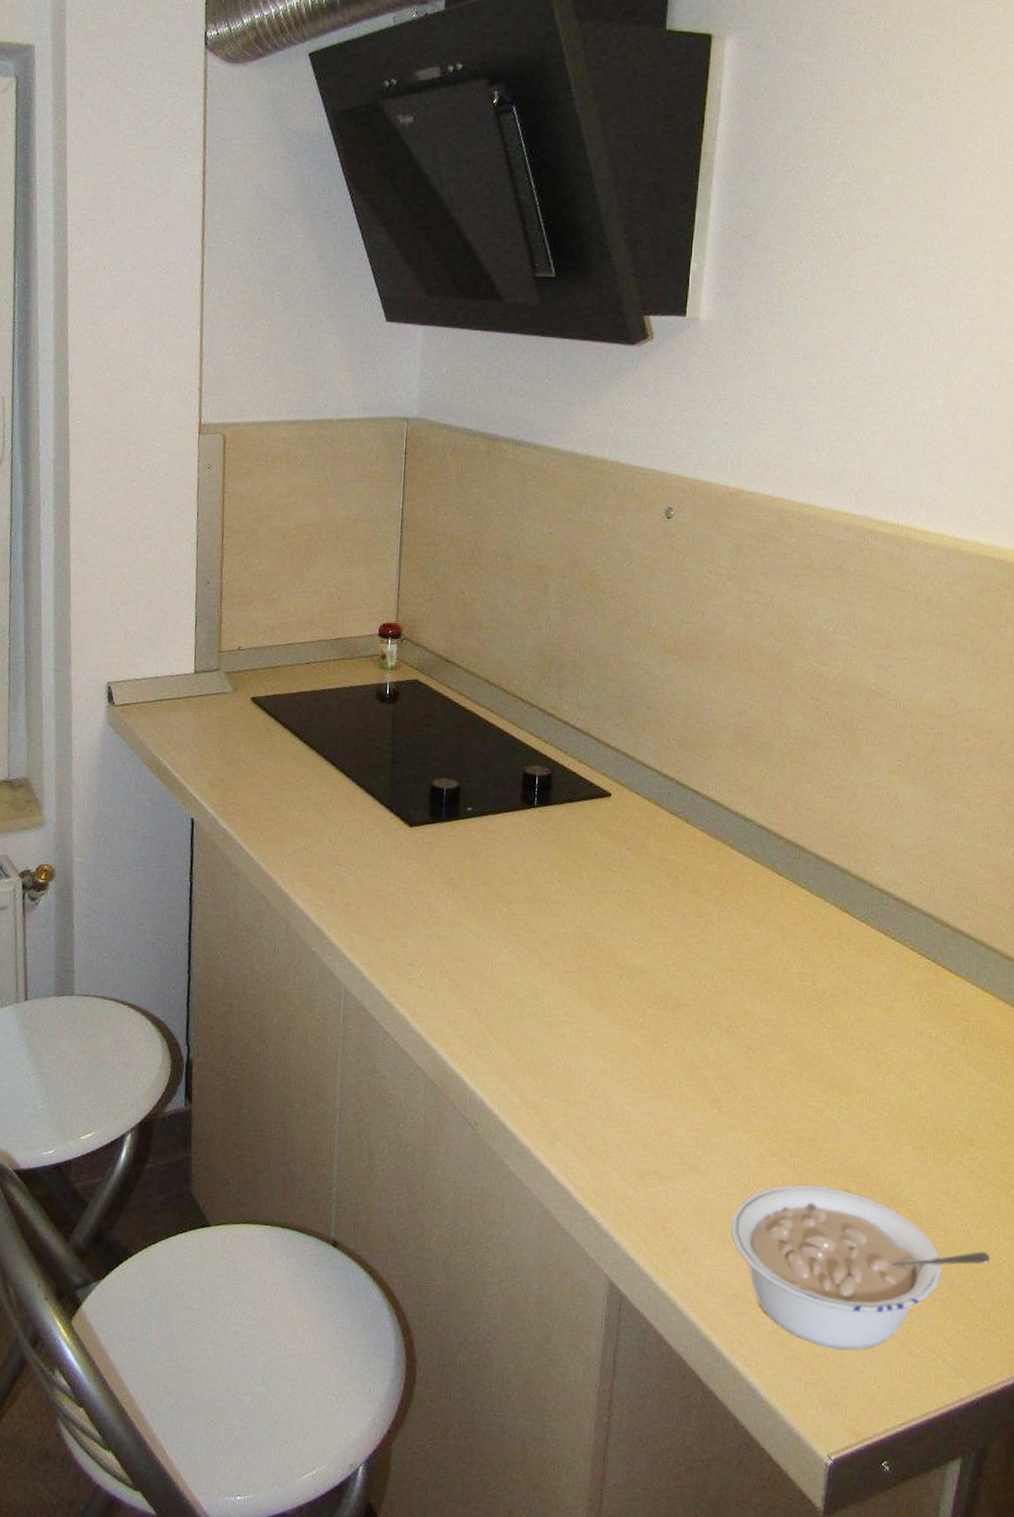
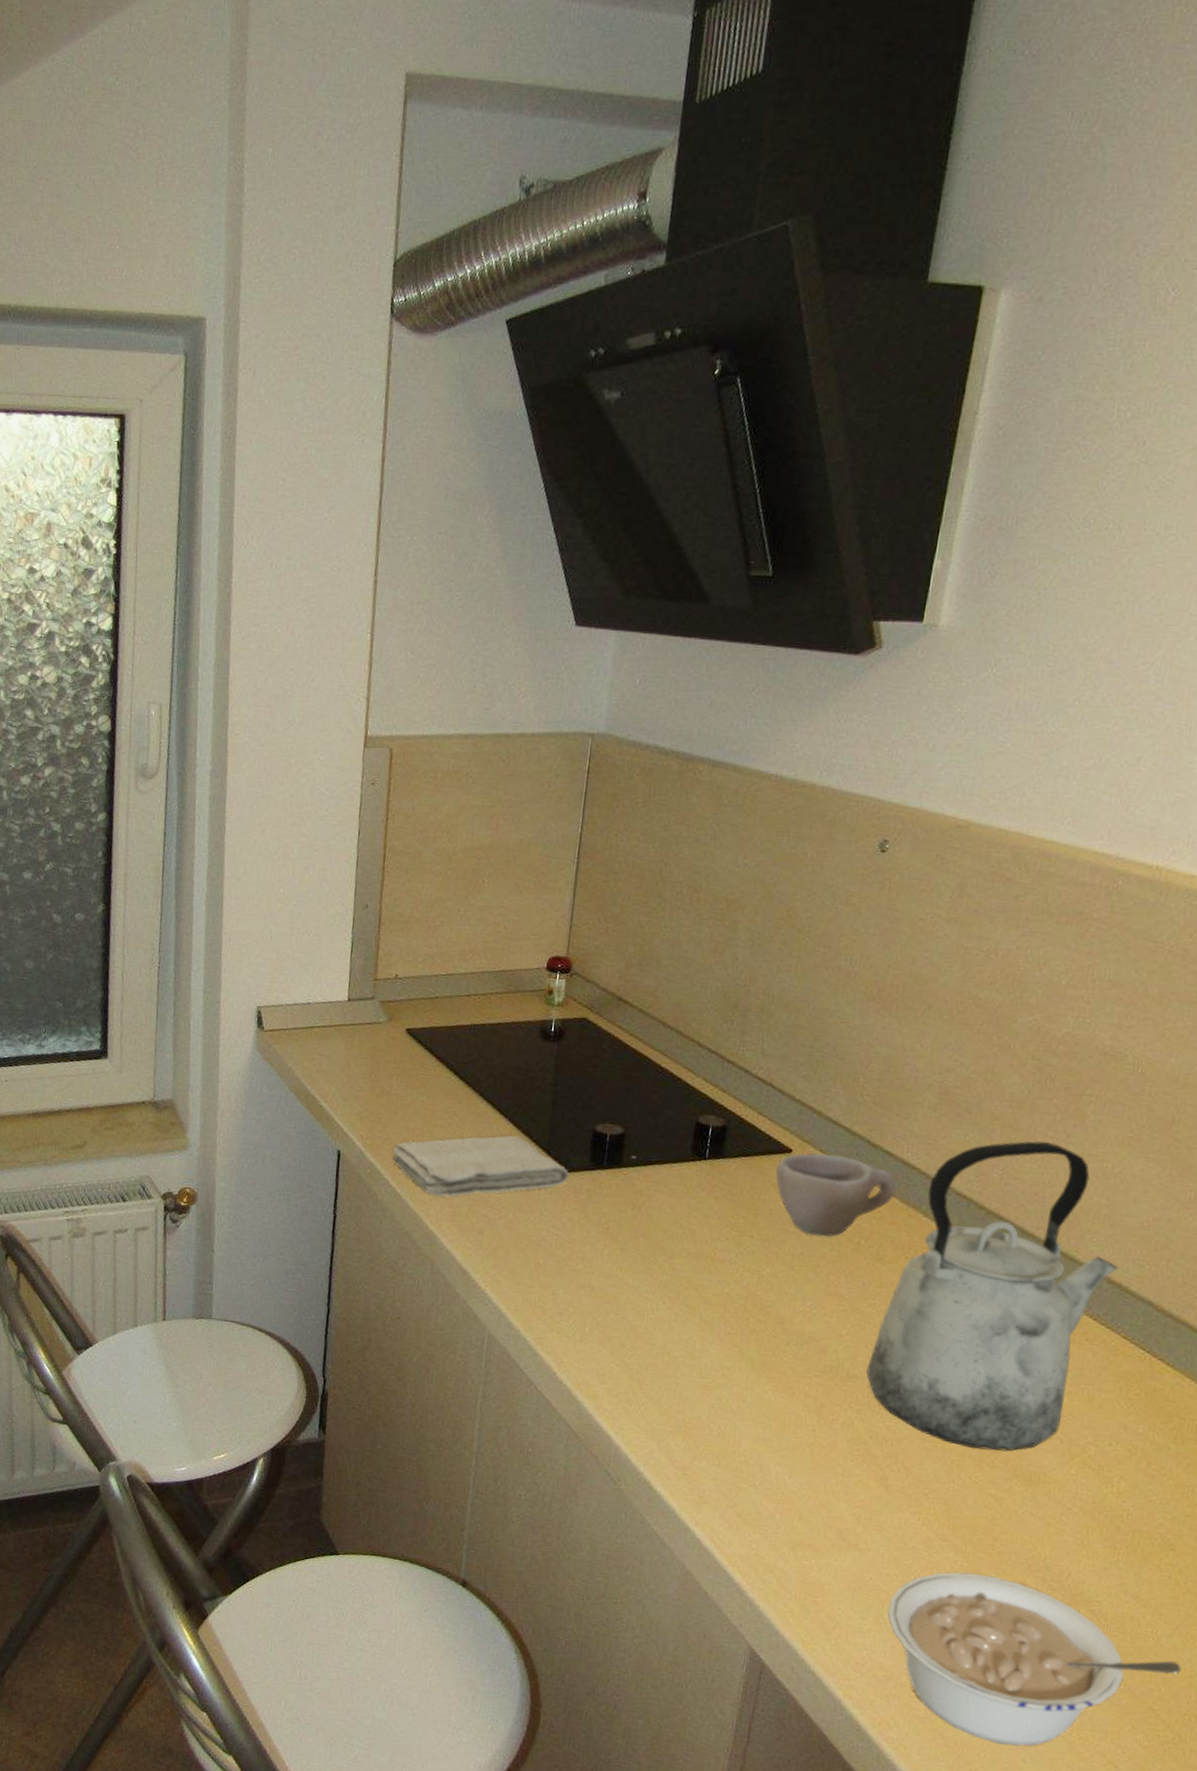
washcloth: none [244,795,411,858] -> present [393,1135,569,1197]
cup: none [598,796,705,874] -> present [775,1153,897,1237]
kettle: none [693,773,901,1066] -> present [866,1140,1118,1452]

